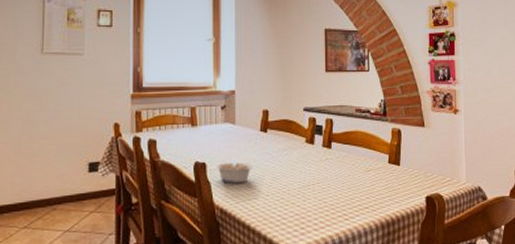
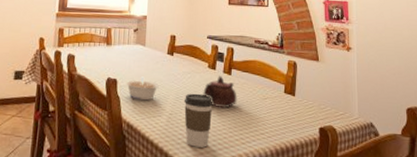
coffee cup: none [281,171,313,228] -> present [183,93,213,148]
teapot: none [301,150,339,184] -> present [203,76,237,108]

